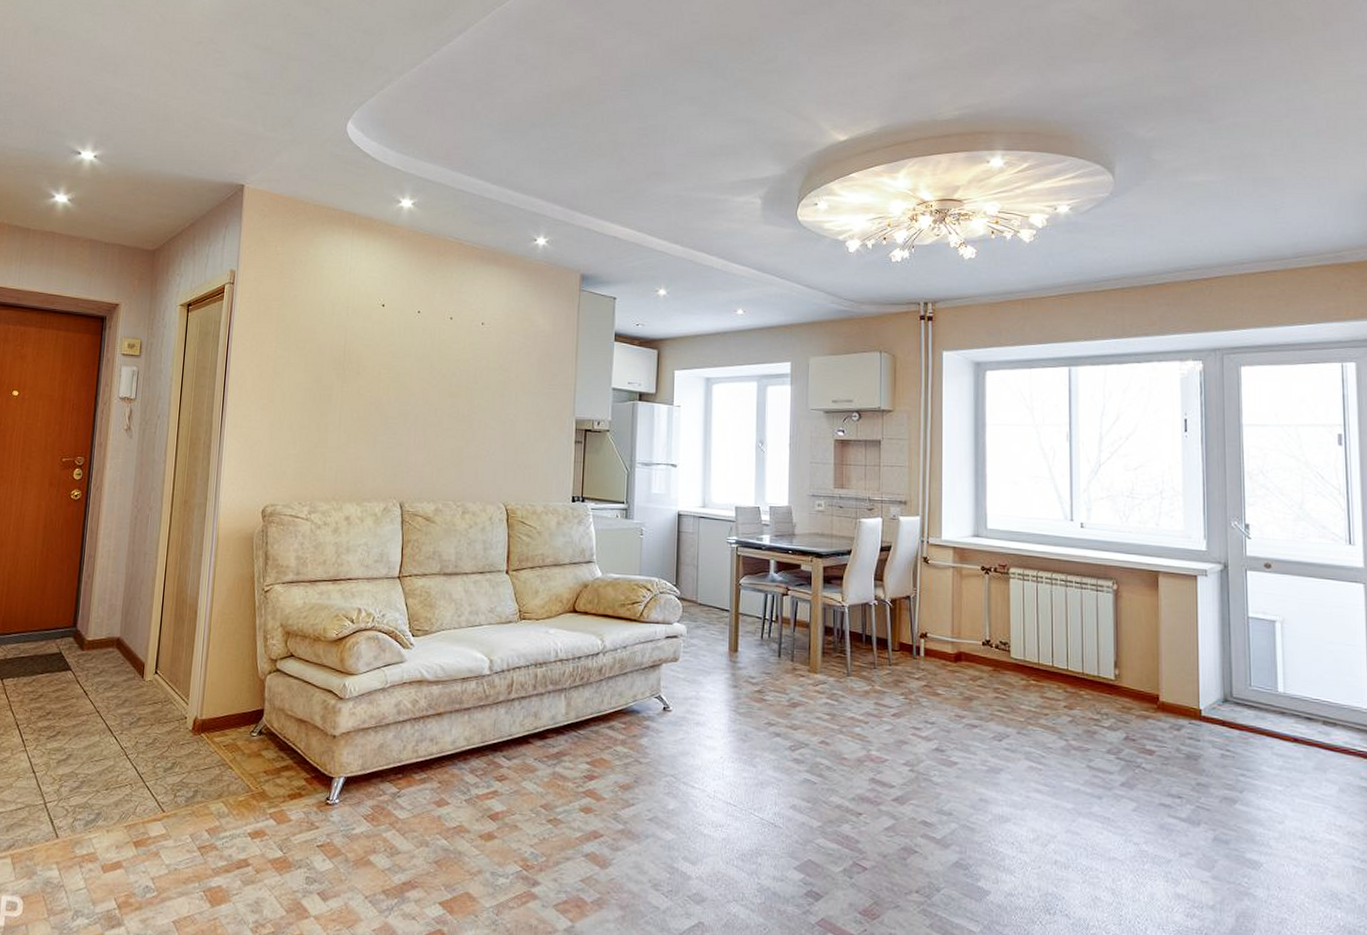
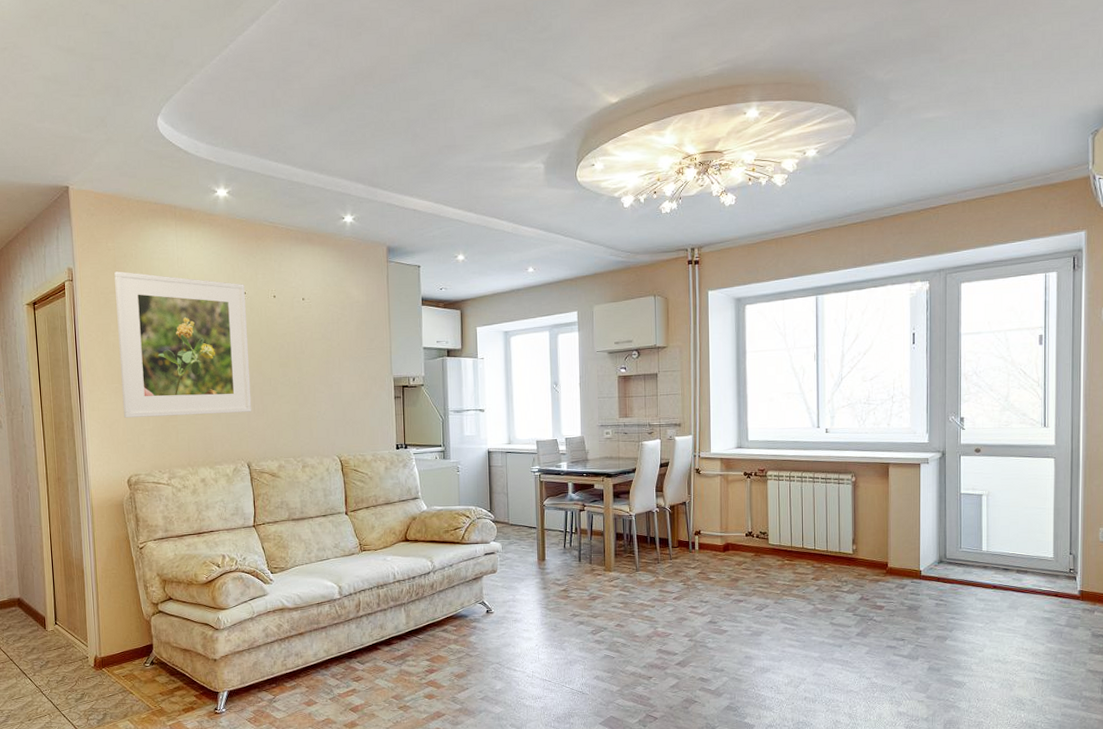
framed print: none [268,278,419,445] -> present [114,271,252,418]

